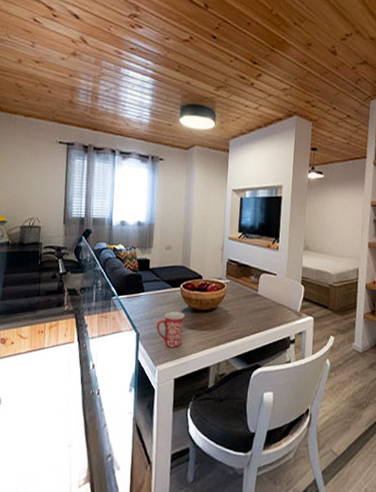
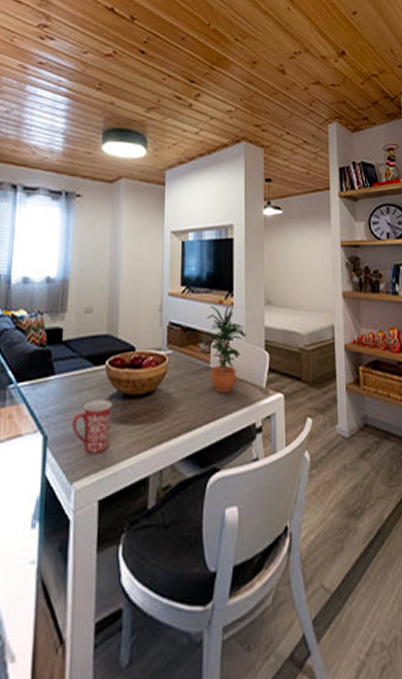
potted plant: none [255,248,288,314] -> present [205,305,247,393]

